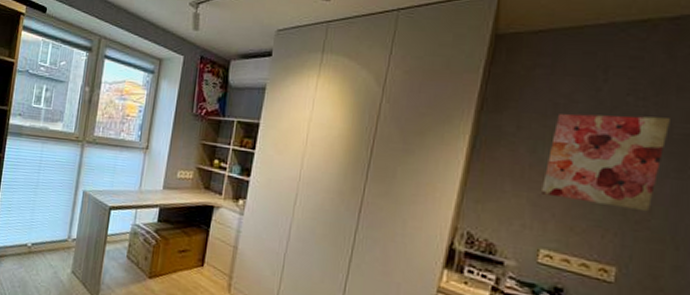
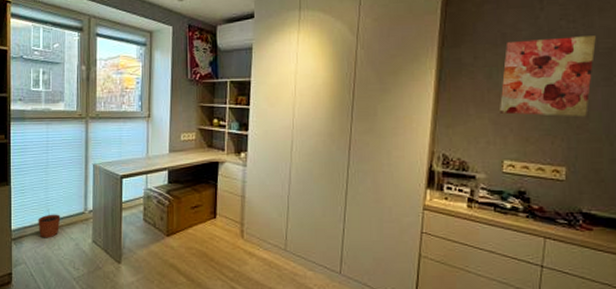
plant pot: none [19,231,43,262] -> present [38,209,61,238]

